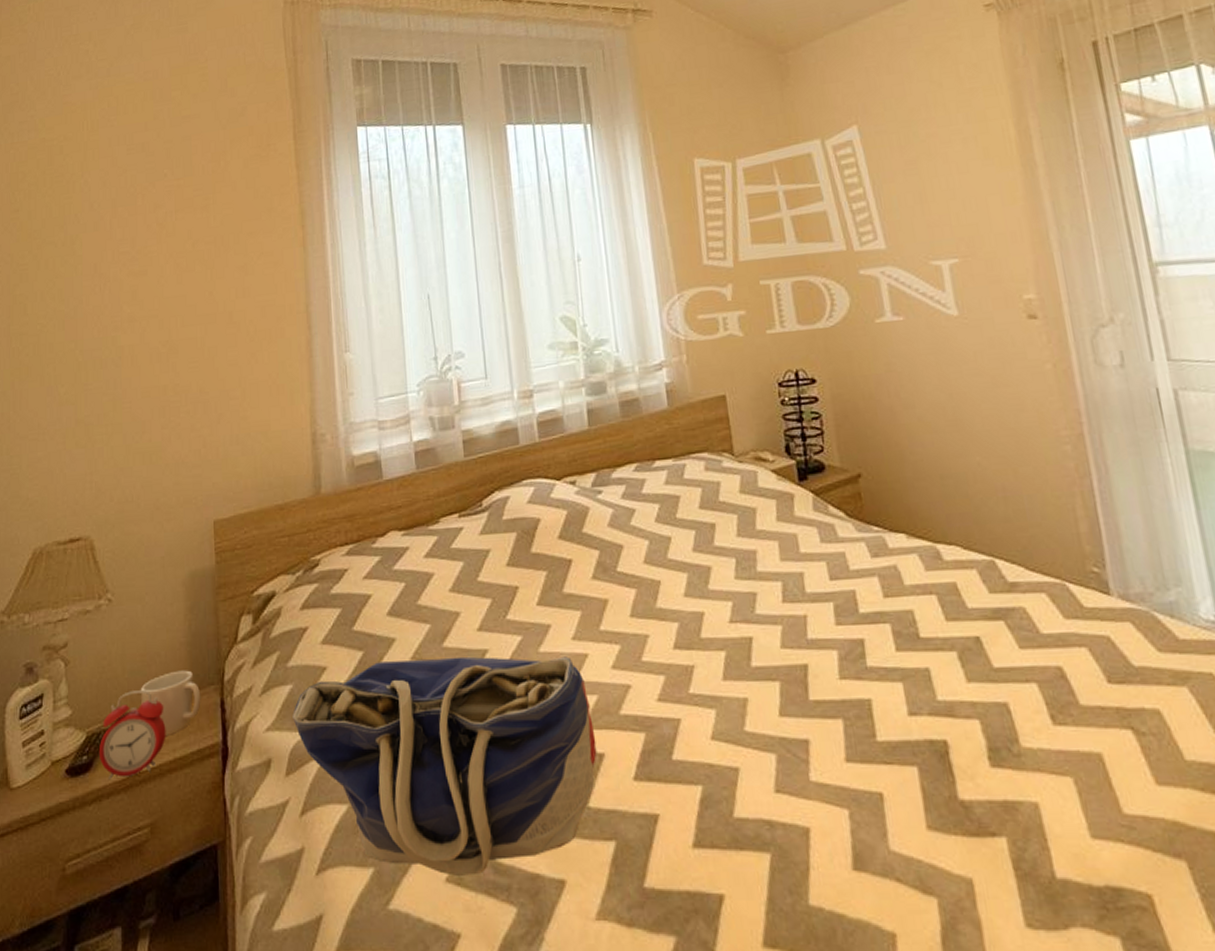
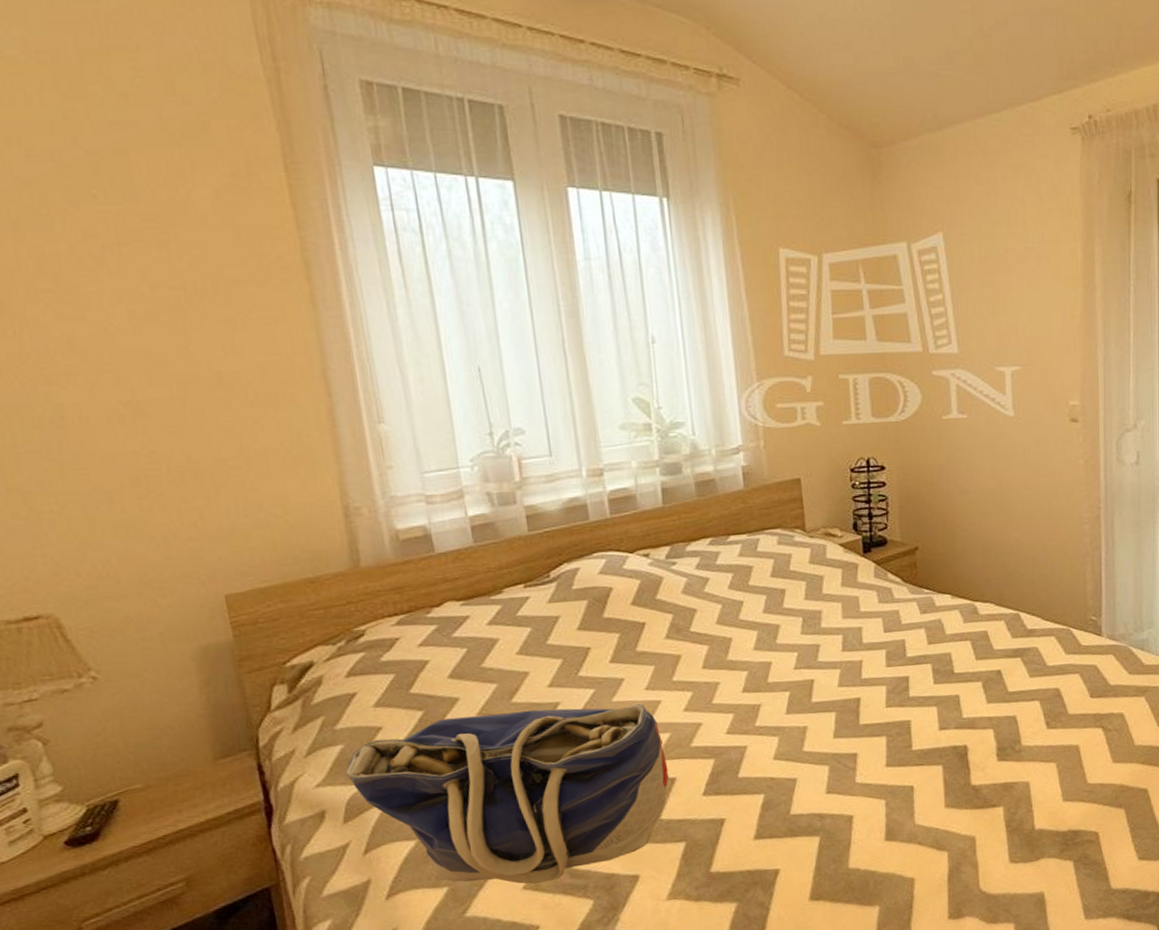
alarm clock: present [98,690,166,779] -> none [105,761,193,845]
mug: present [140,670,201,737] -> none [151,739,233,802]

